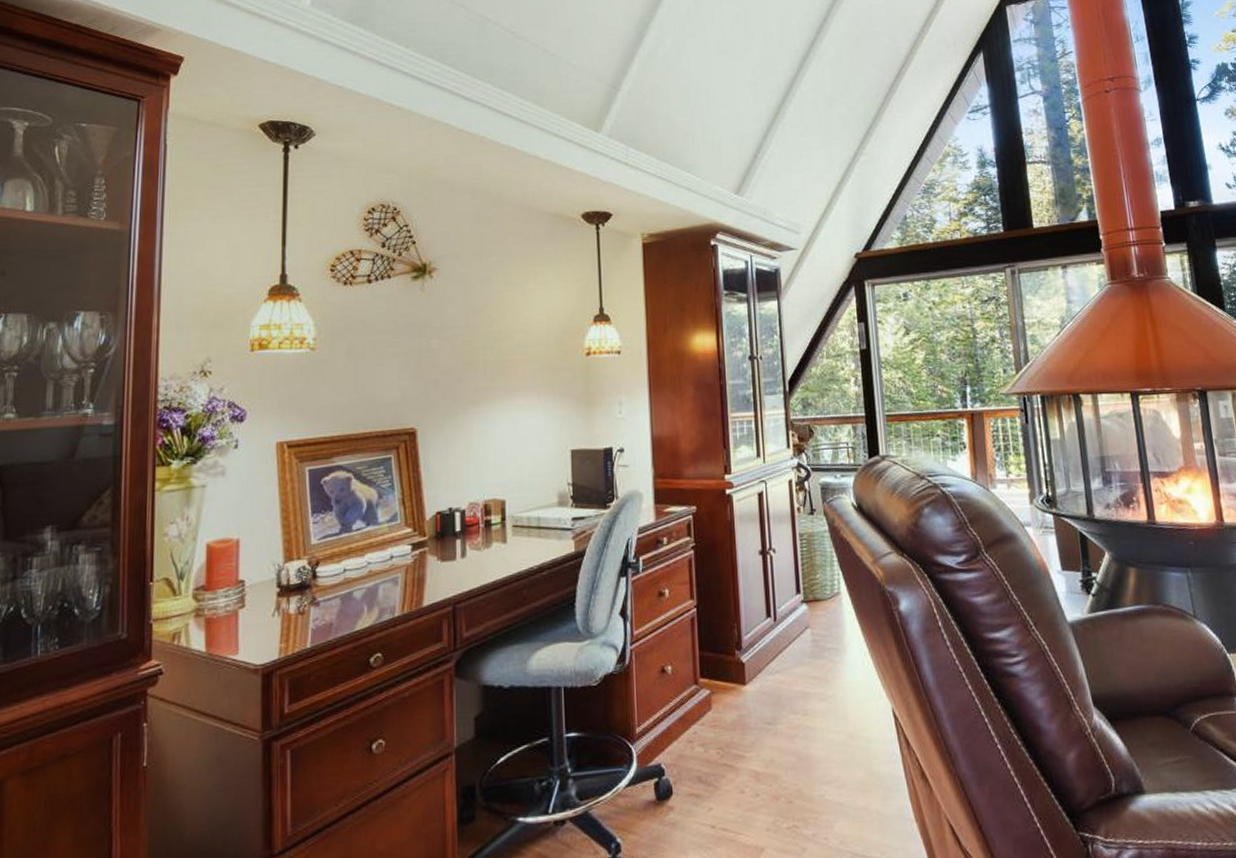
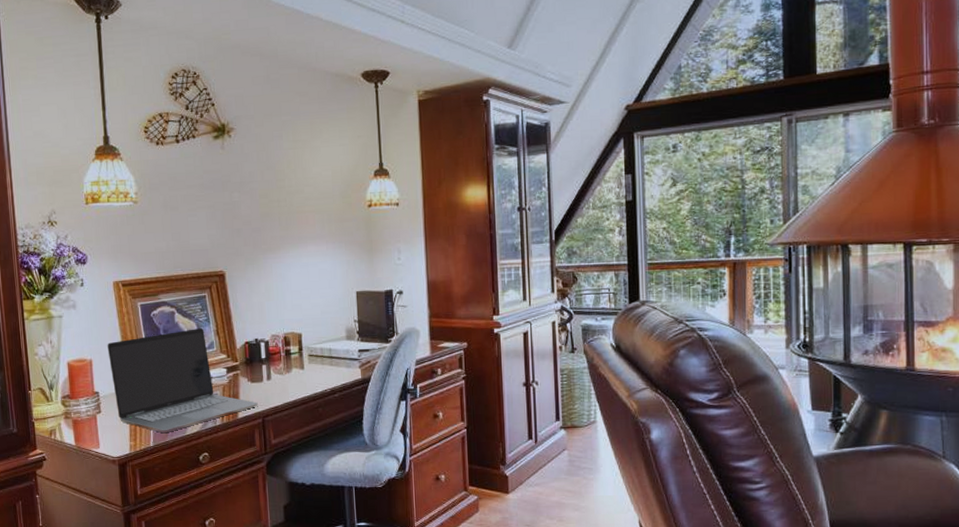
laptop: none [261,497,449,631] -> present [107,328,258,434]

